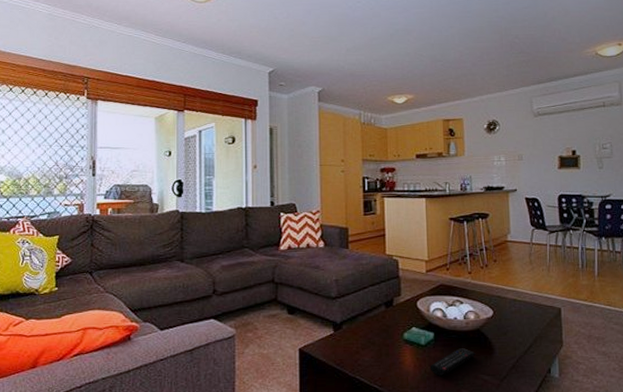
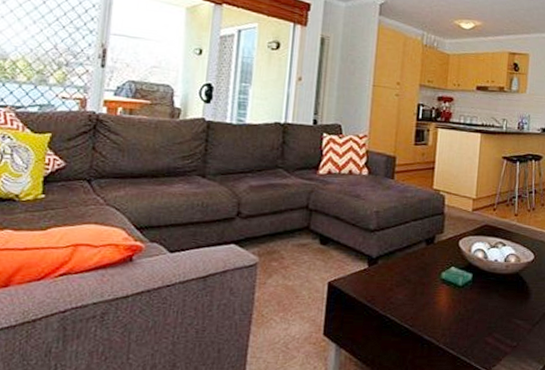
remote control: present [430,347,476,376] -> none [464,290,512,318]

